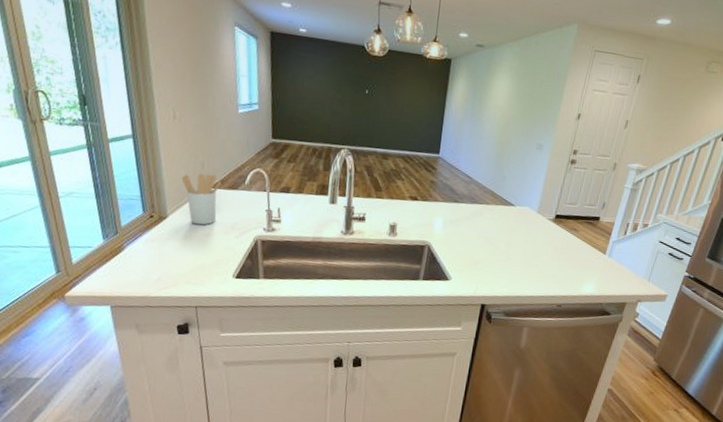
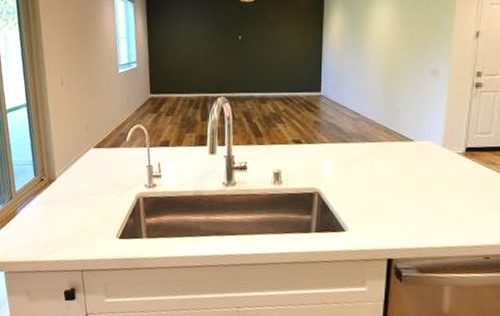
utensil holder: present [181,173,222,225] -> none [68,134,105,186]

